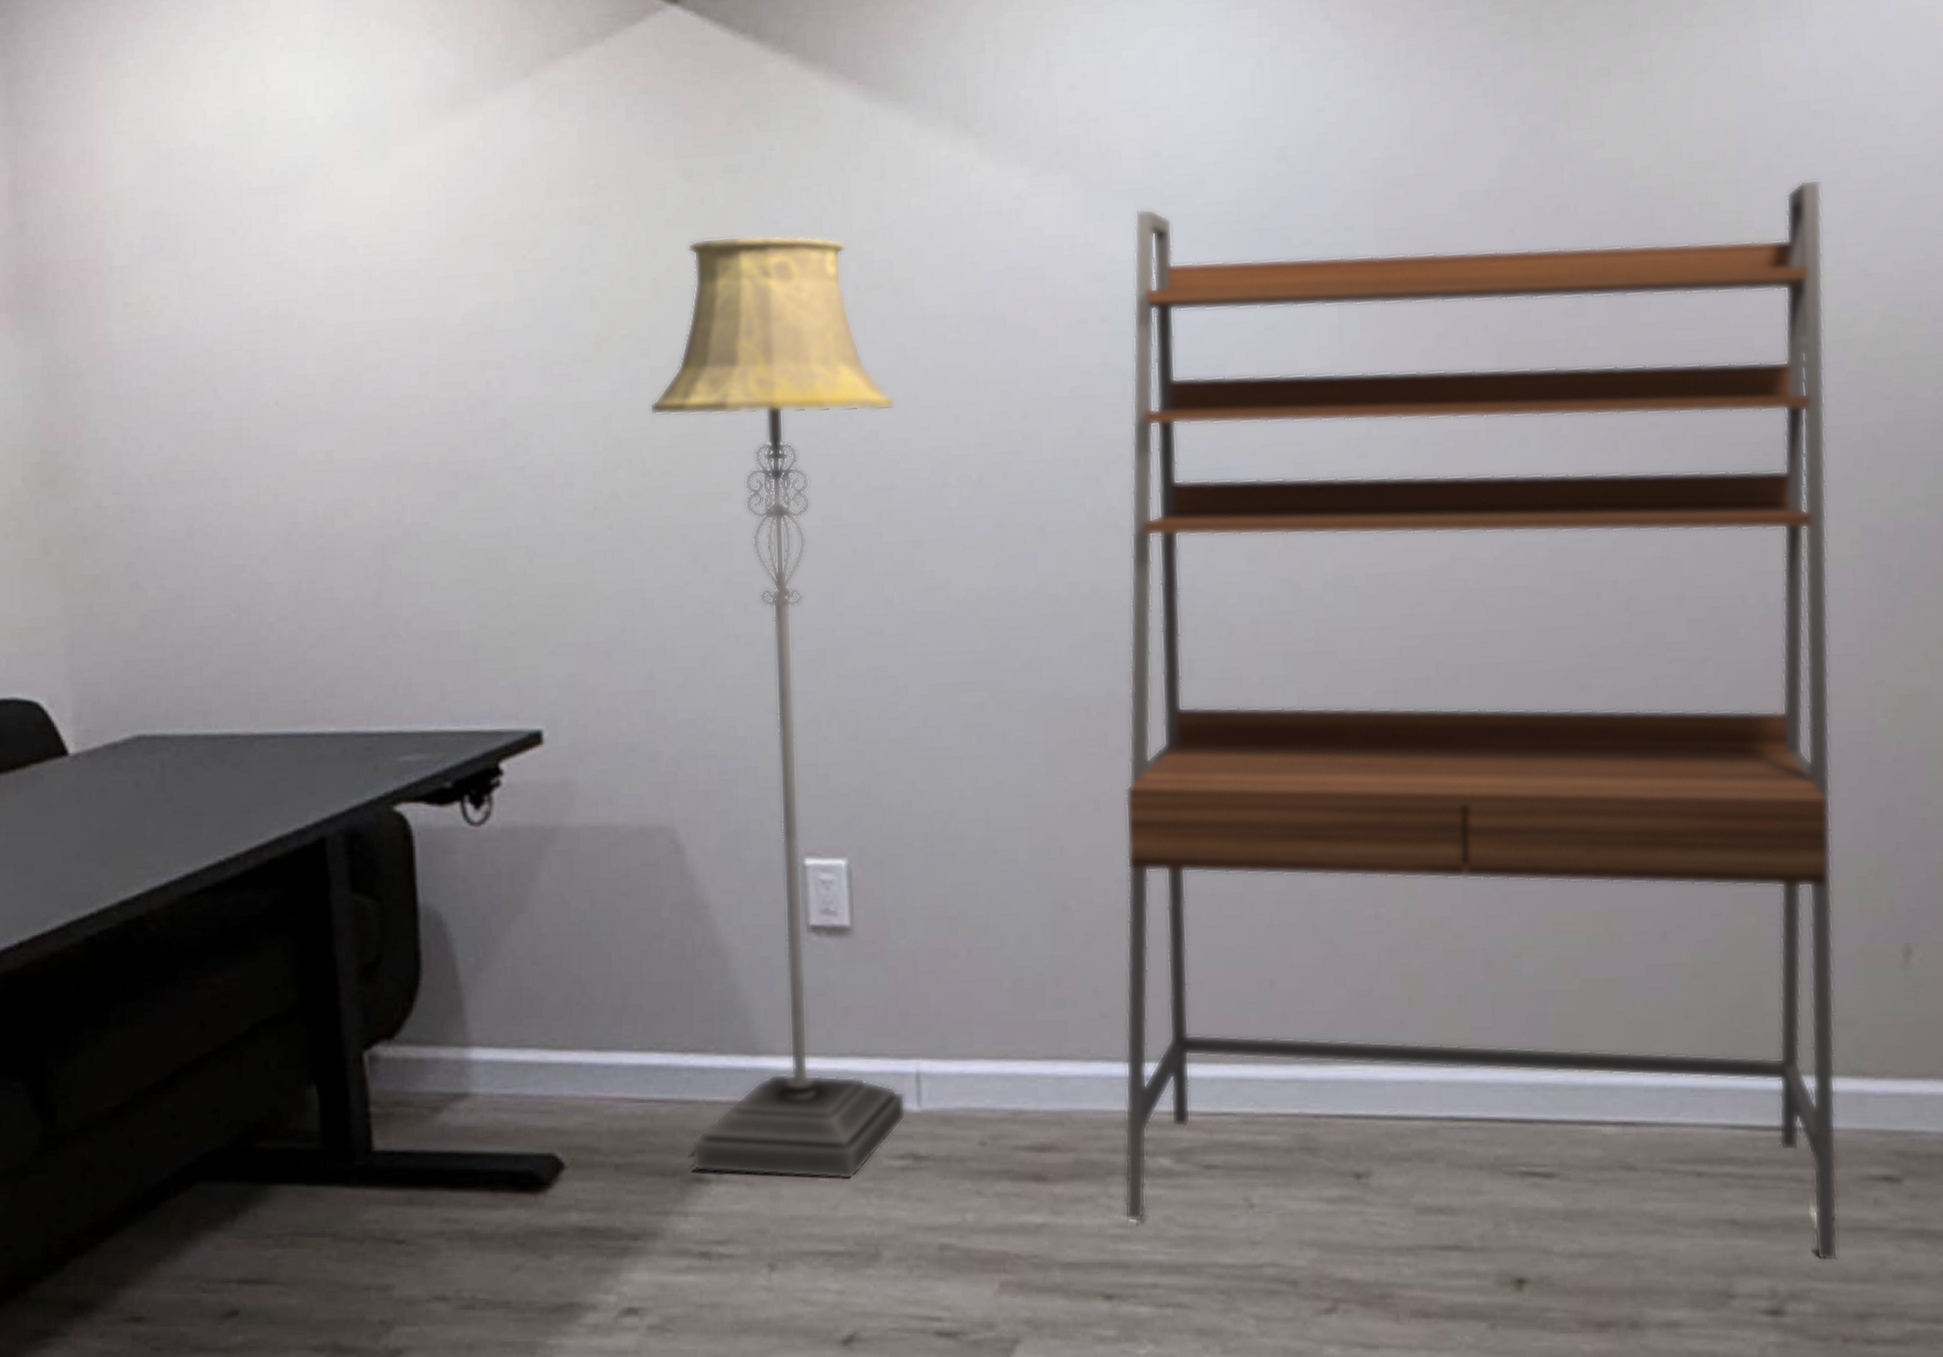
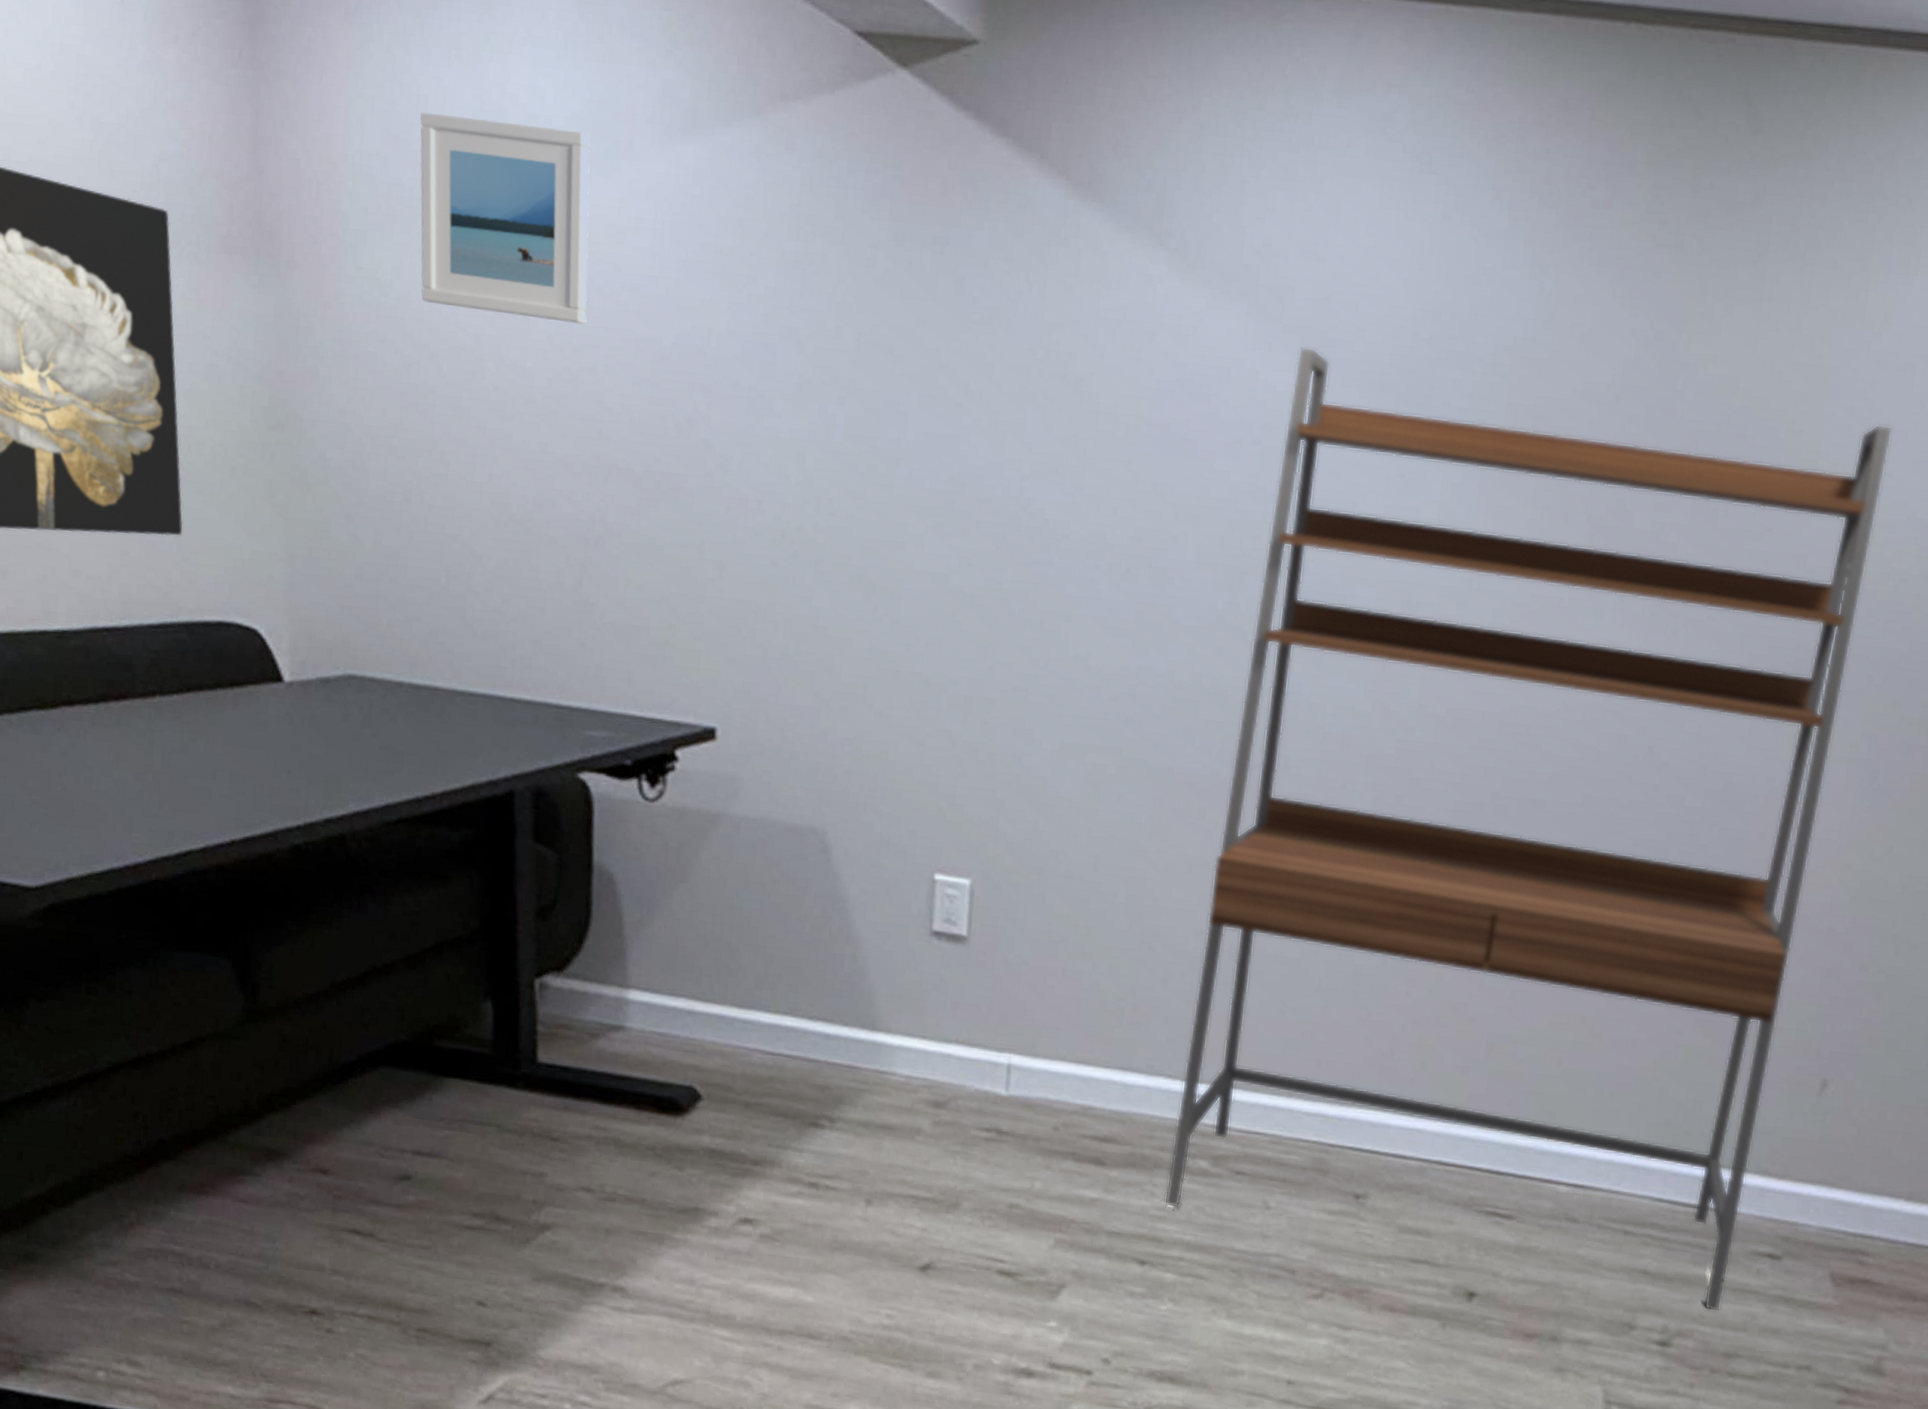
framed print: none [181,127,366,327] -> present [420,112,590,324]
floor lamp: present [649,235,906,1180] -> none [810,303,1063,1142]

